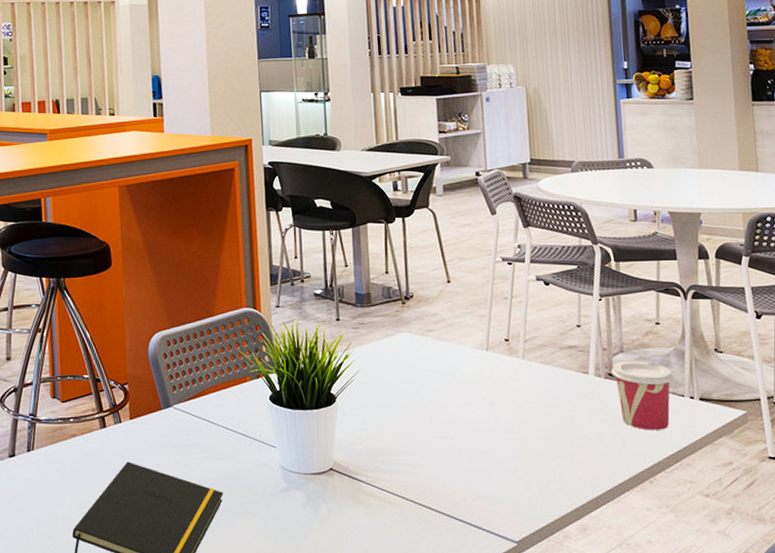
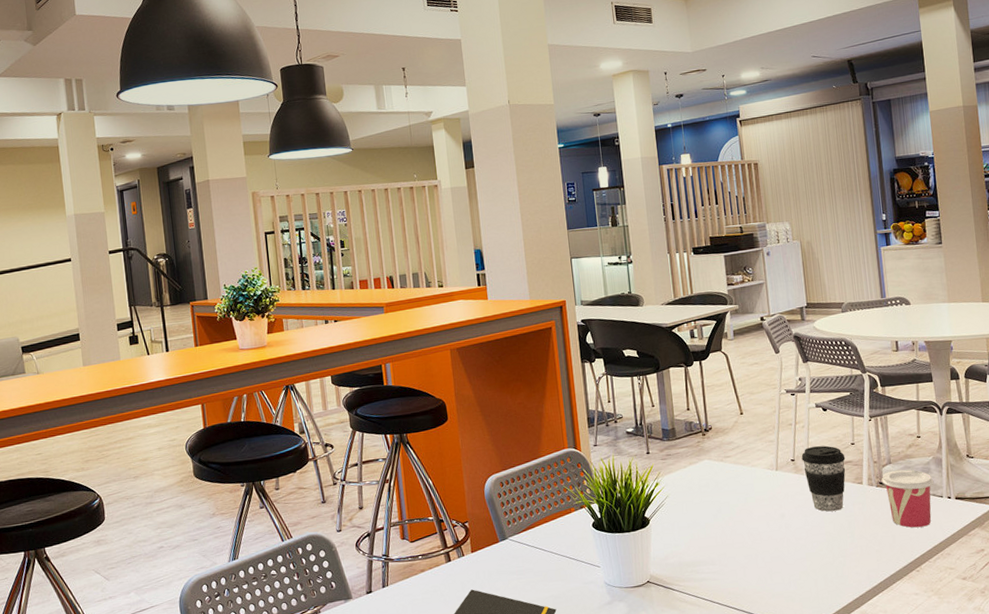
coffee cup: none [517,325,569,404] -> present [801,445,846,512]

